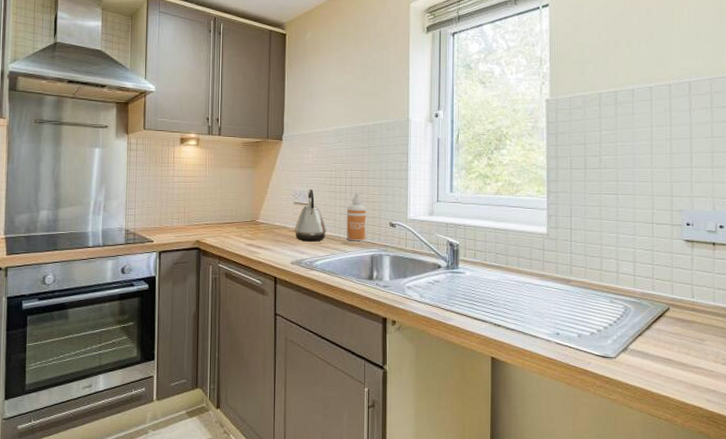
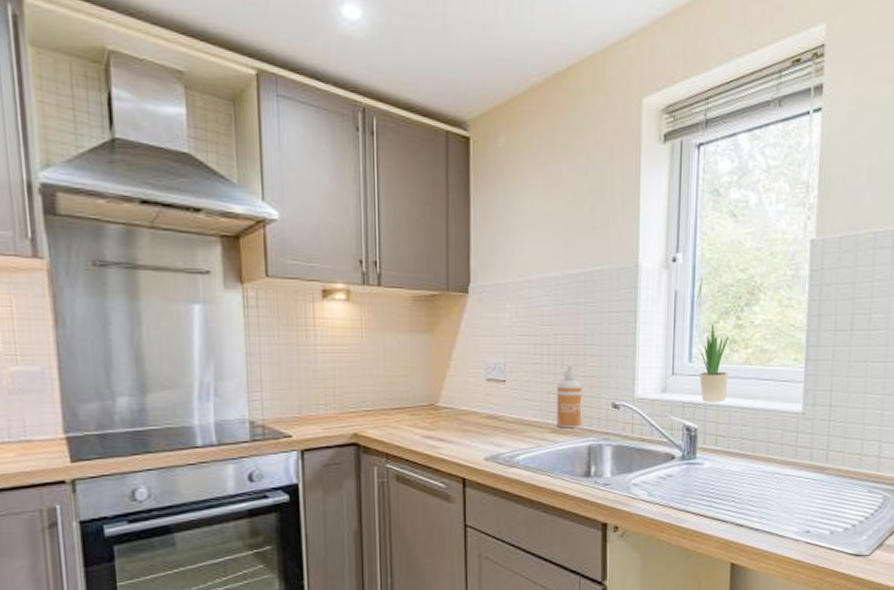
kettle: present [294,188,327,242] -> none [487,360,531,431]
potted plant: none [459,164,483,224] -> present [699,325,729,402]

